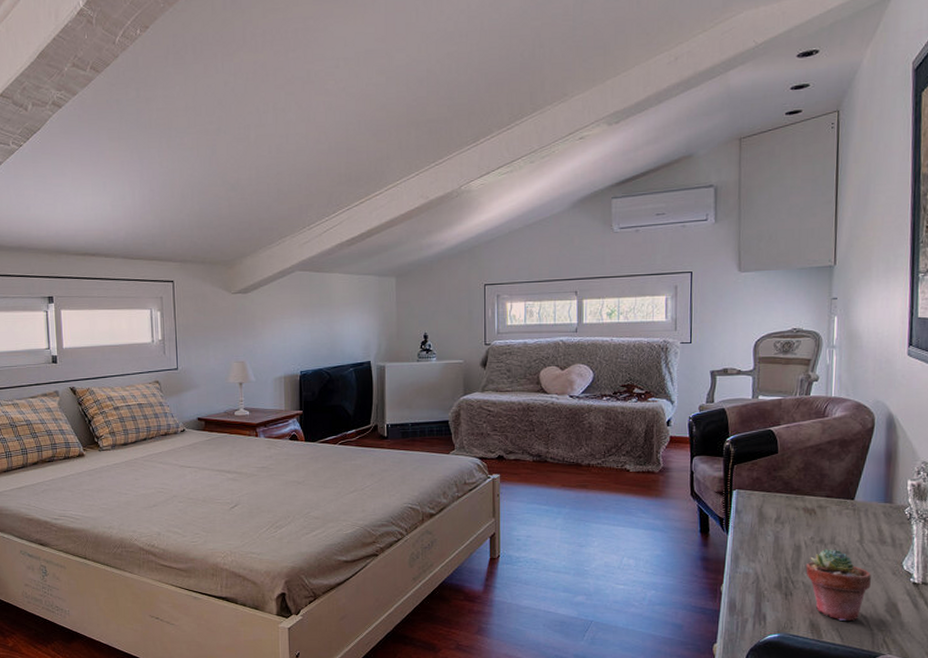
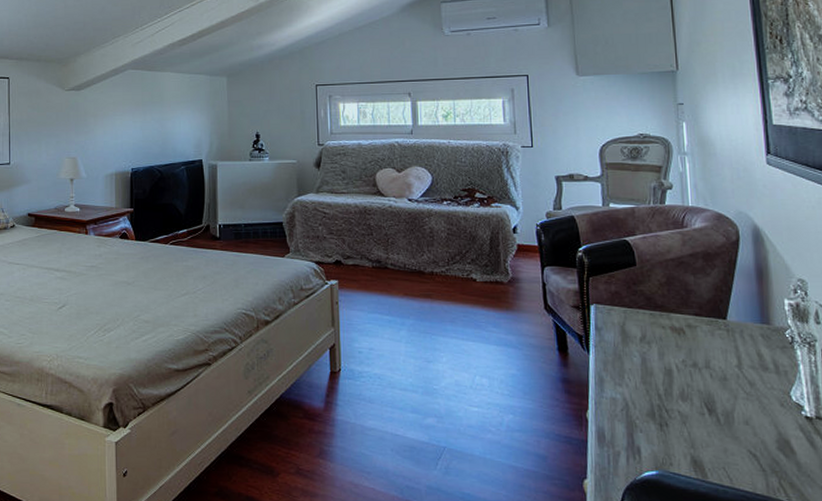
potted succulent: present [806,549,871,622] -> none [680,374,757,460]

